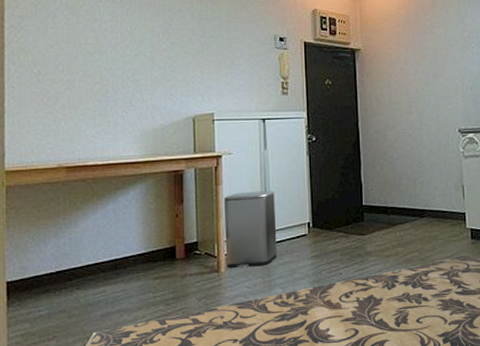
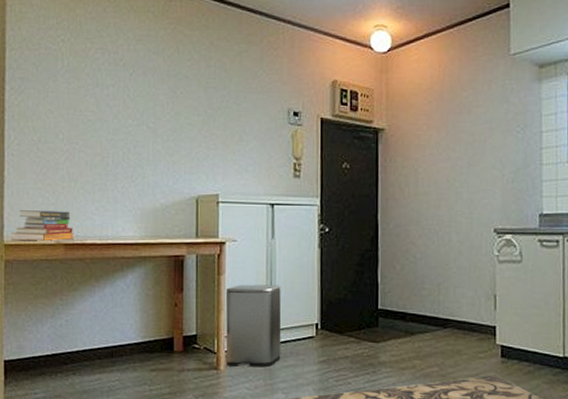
books: none [12,136,76,166] -> present [11,210,74,242]

